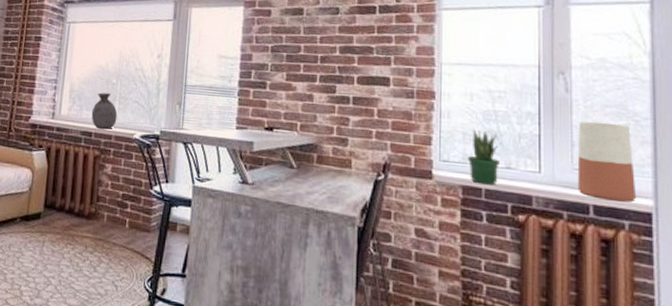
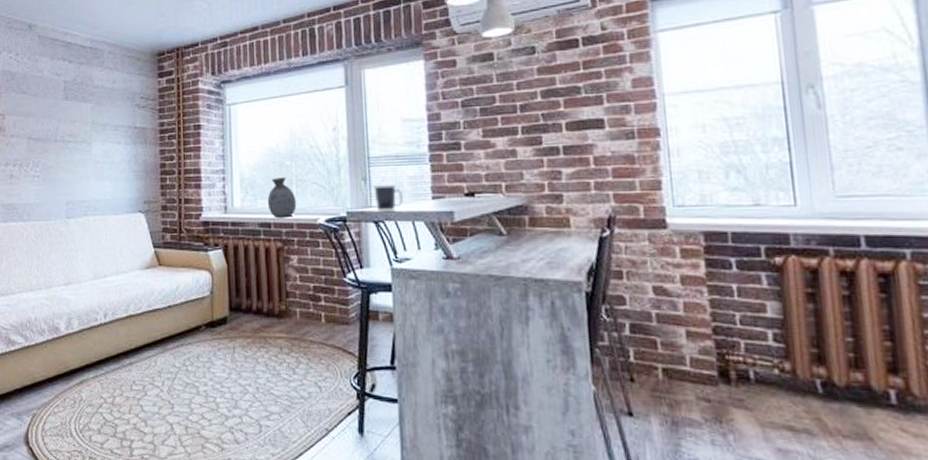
mug: none [186,111,211,136] -> present [374,185,403,212]
planter: present [467,129,501,185] -> none [706,165,746,227]
vase: present [577,121,636,202] -> none [837,138,917,228]

